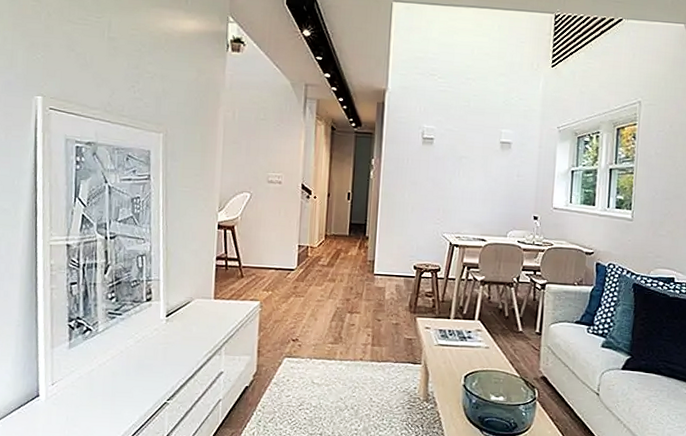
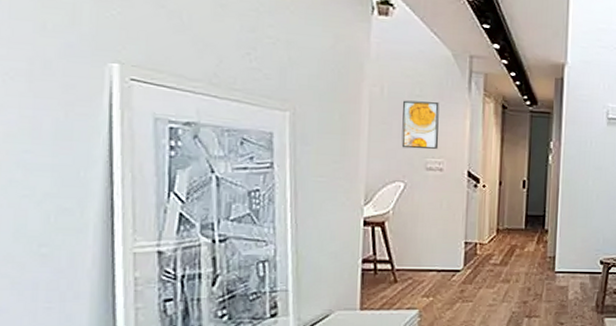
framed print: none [248,123,280,165] -> present [401,100,439,149]

